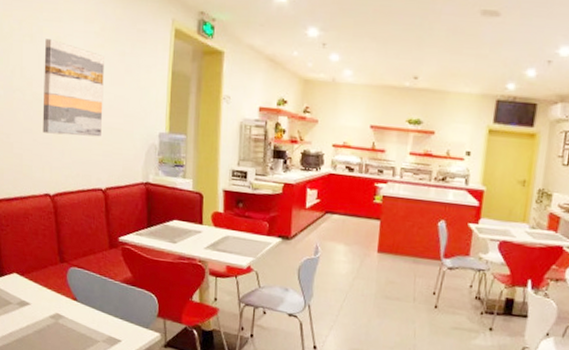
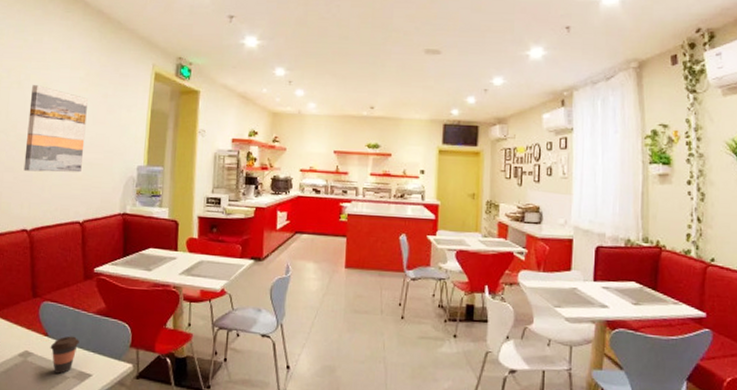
coffee cup: none [80,302,108,337] -> present [50,336,79,374]

